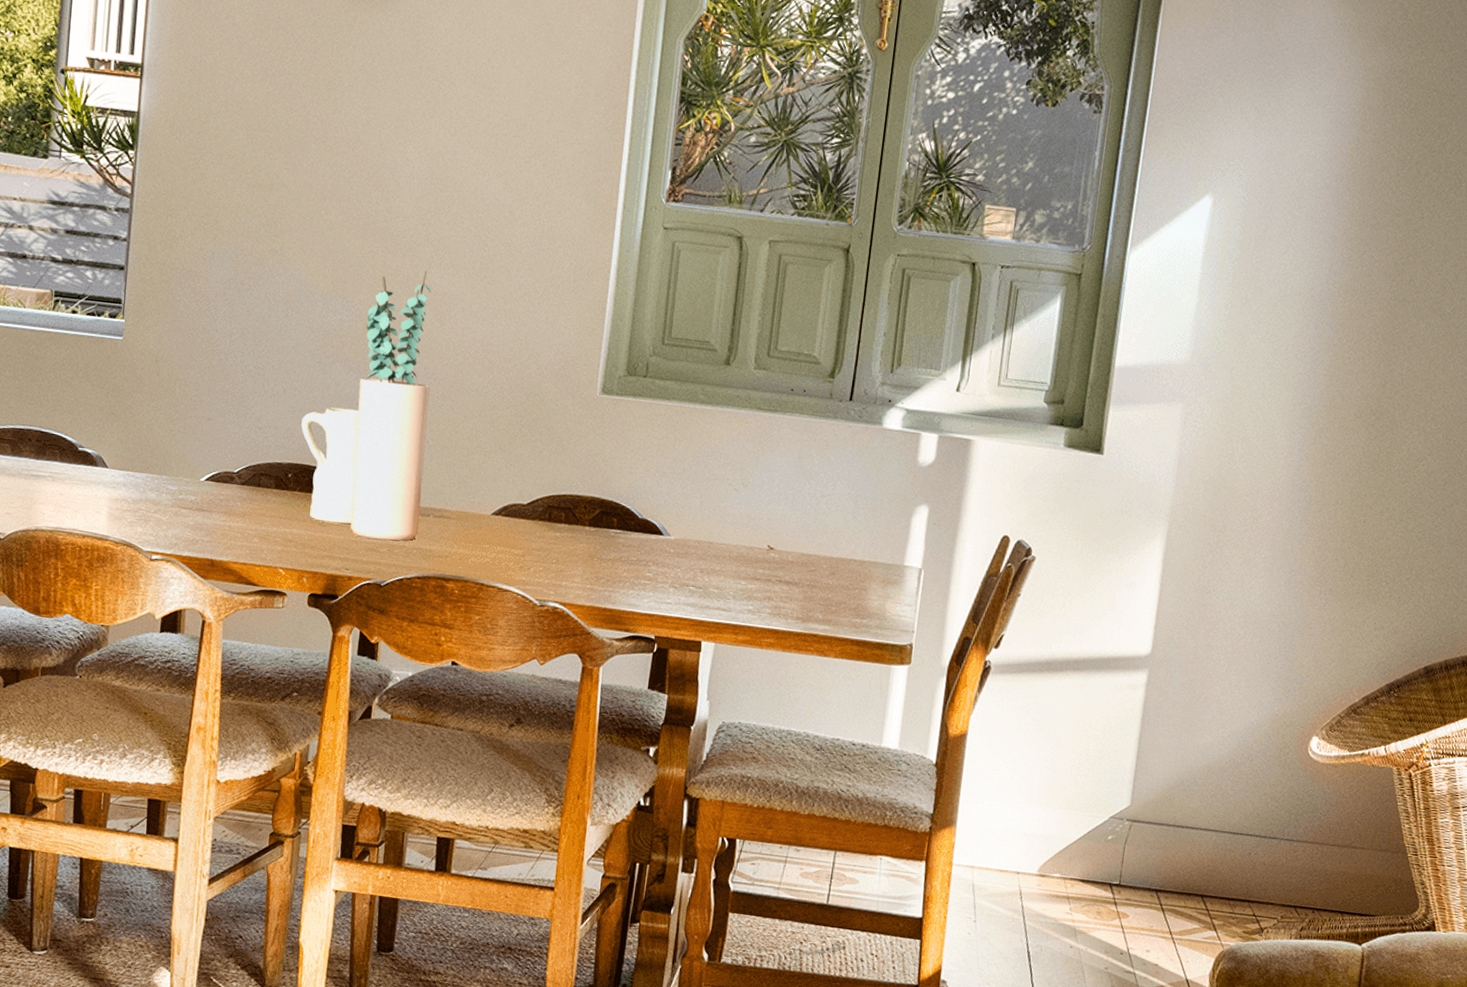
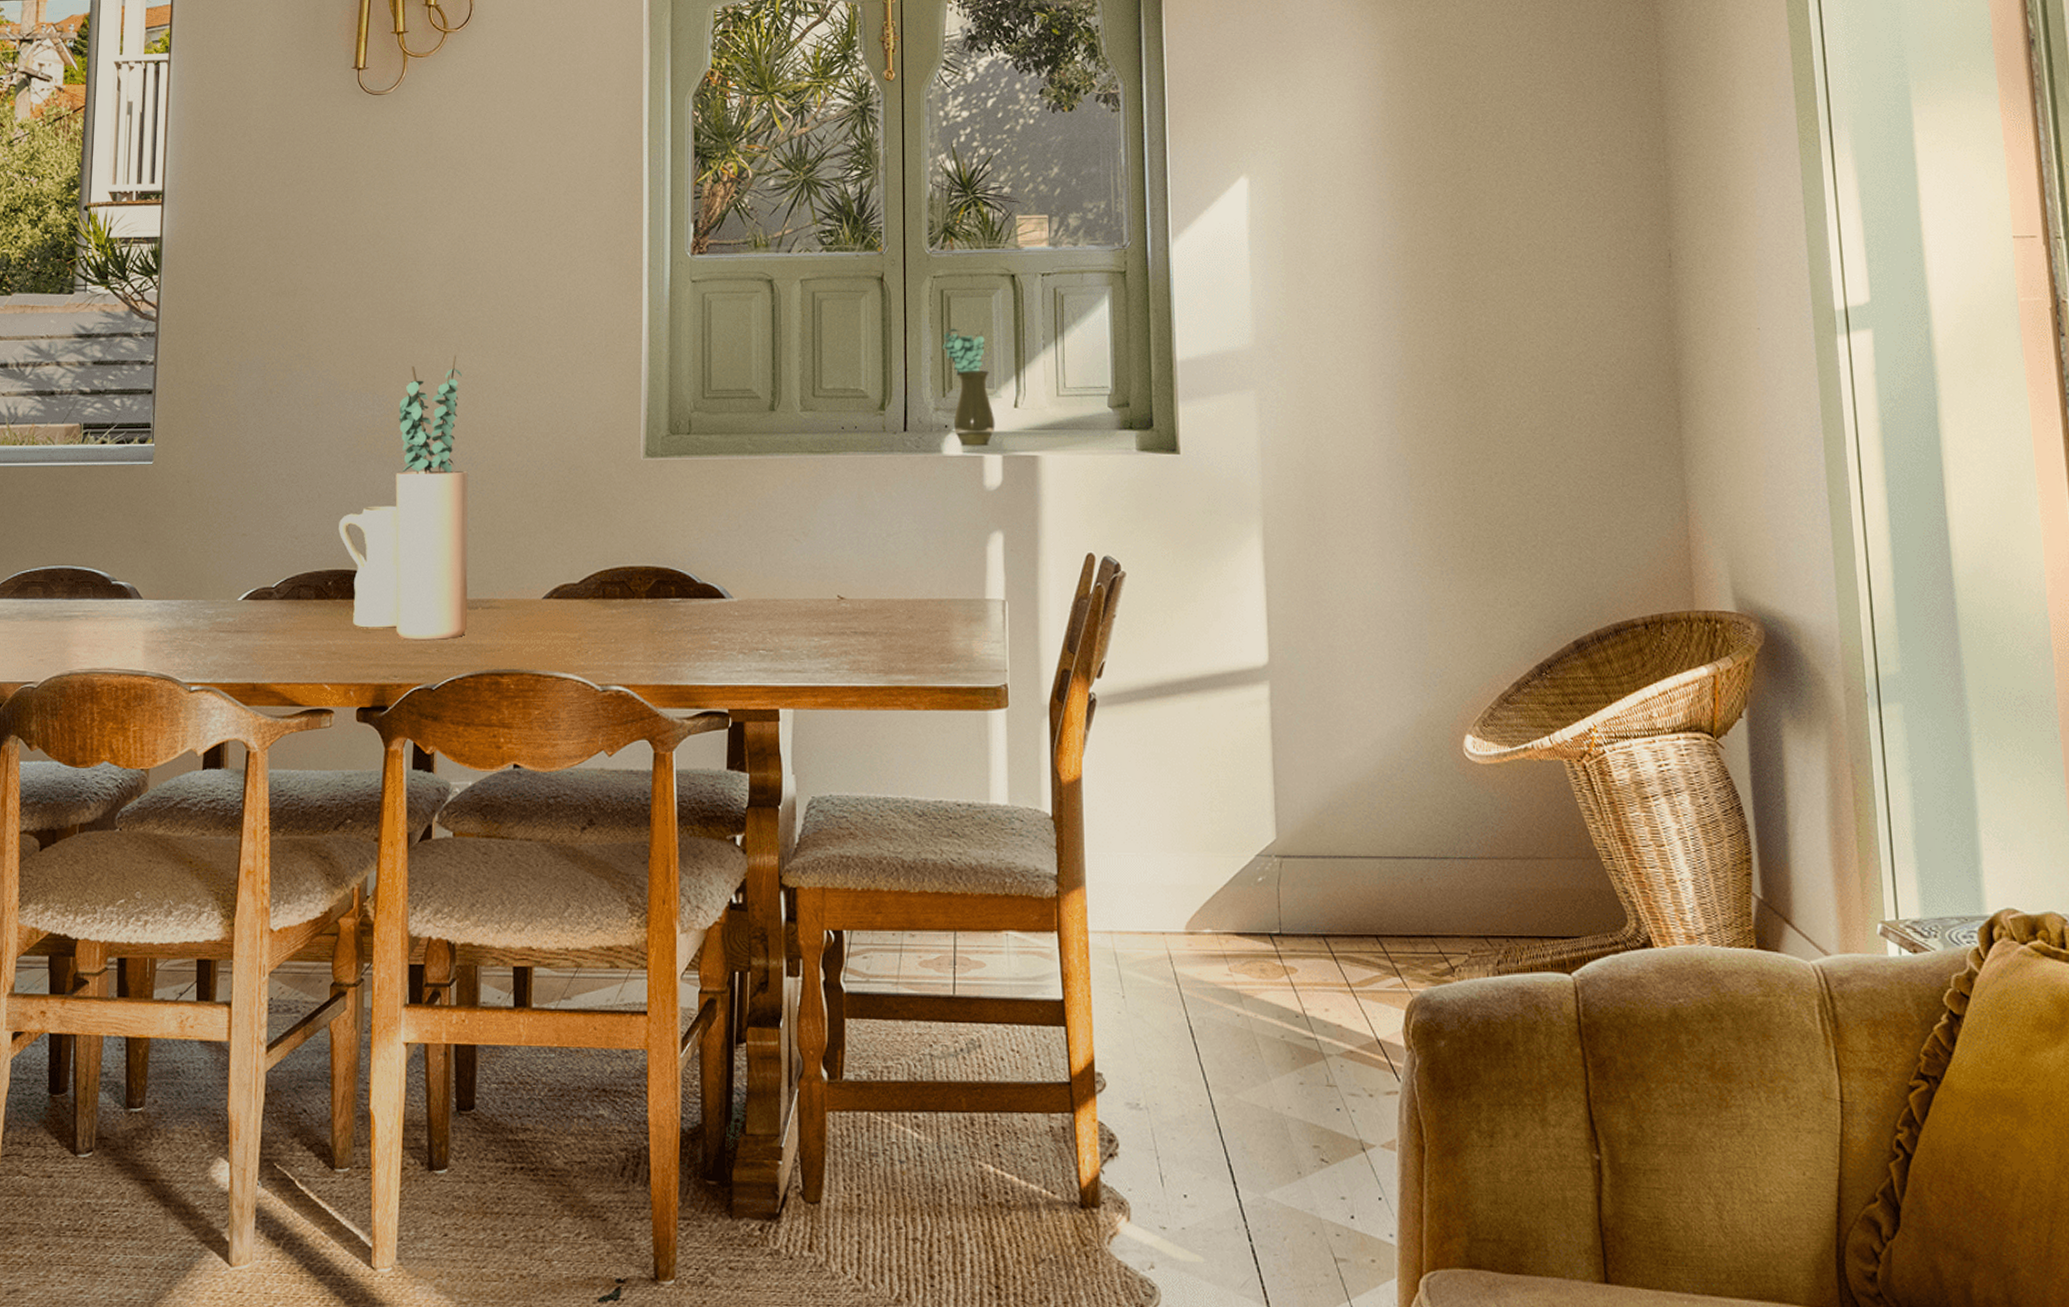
vase: none [896,304,938,425] -> present [942,326,995,447]

